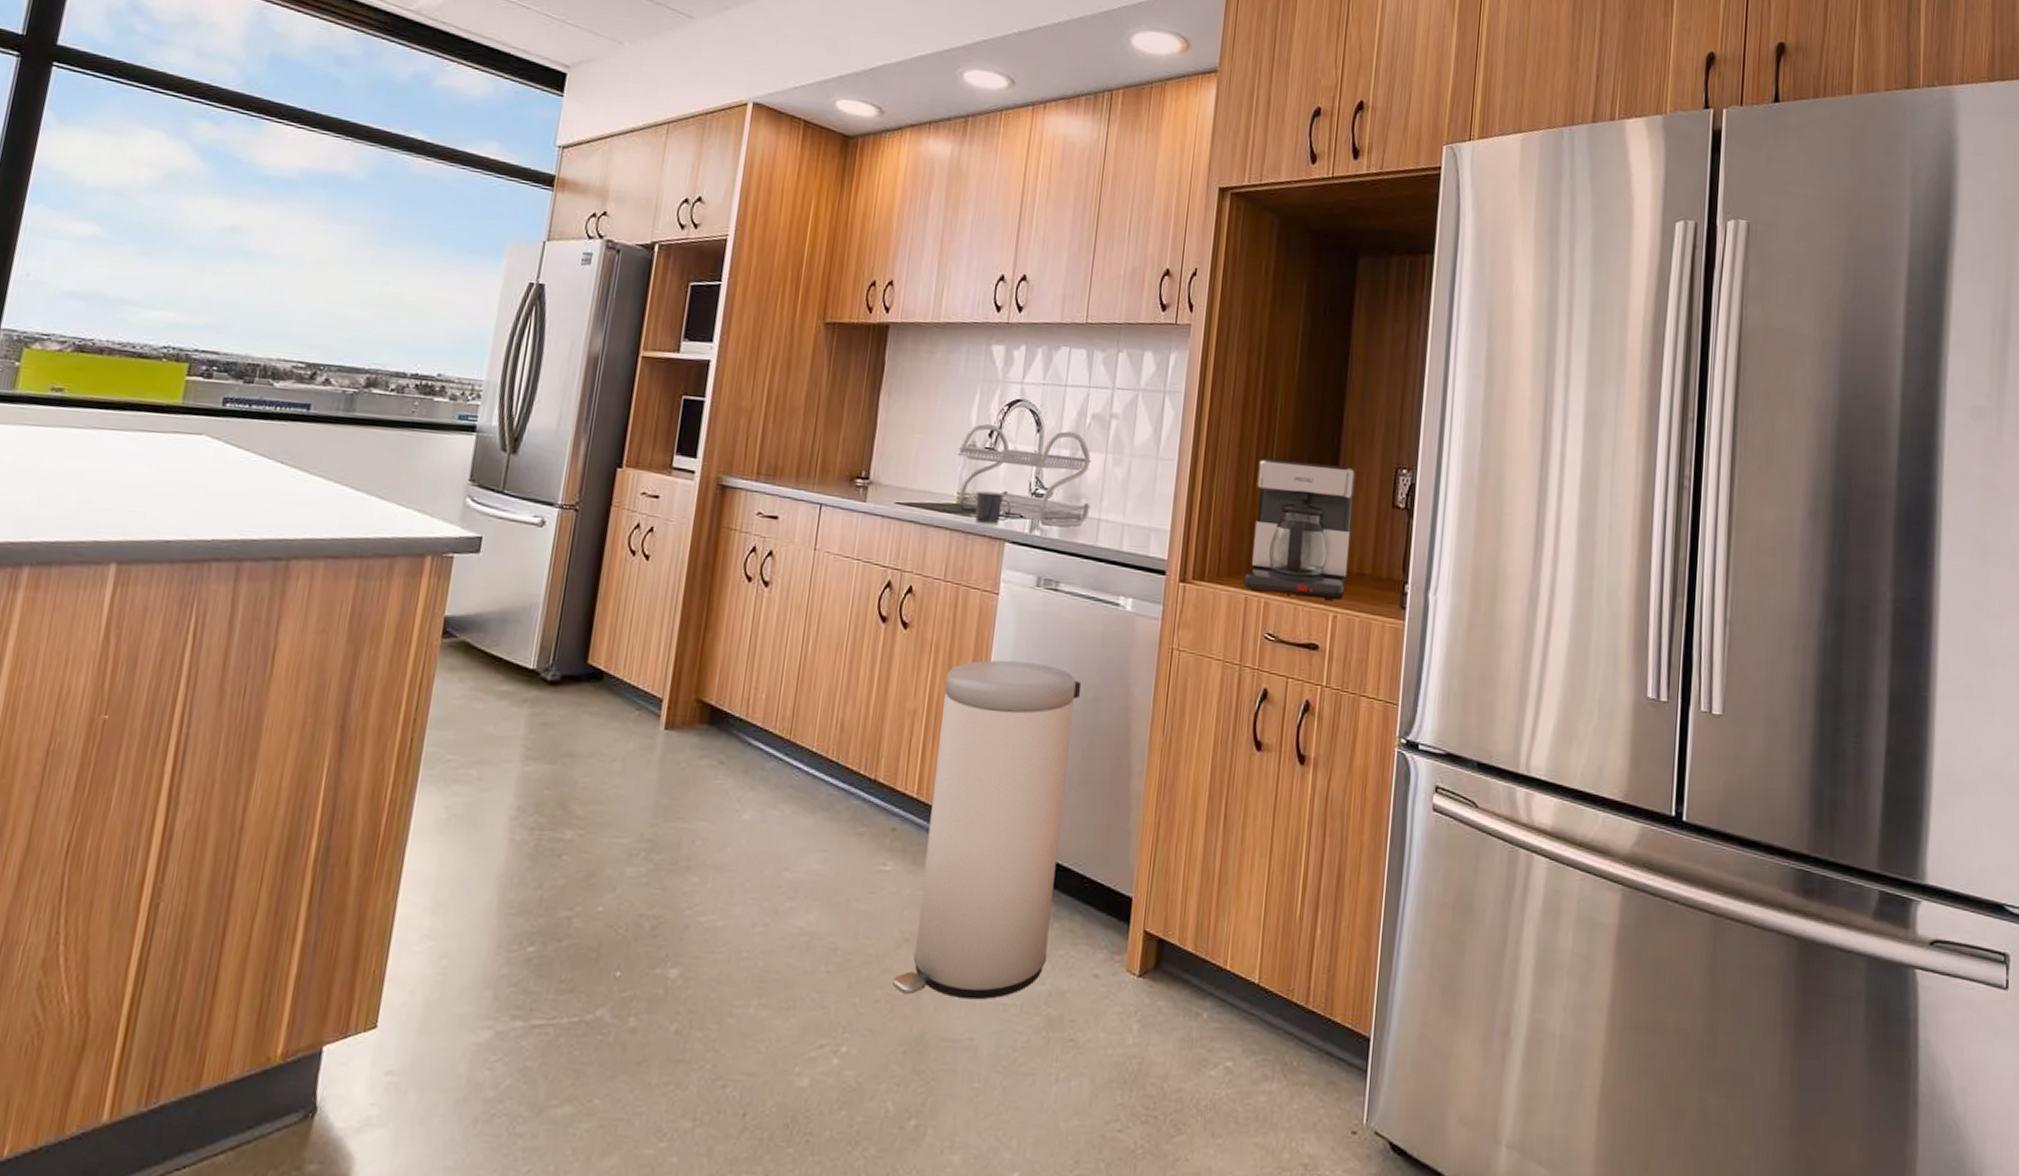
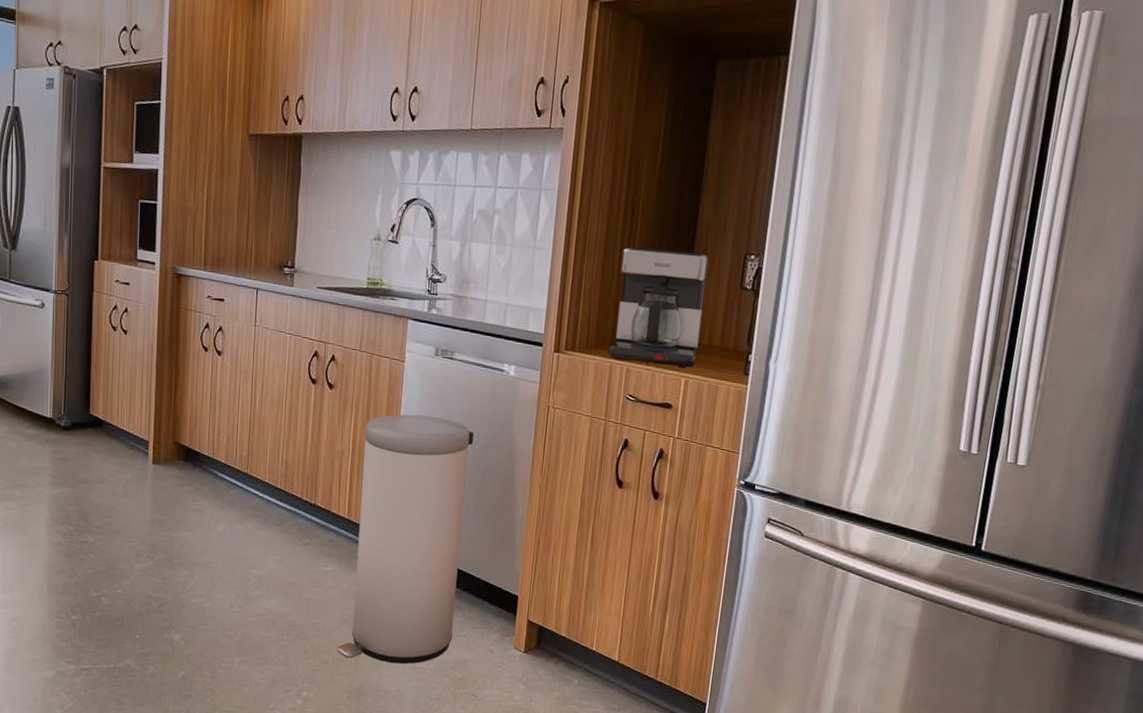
dish rack: present [957,424,1091,527] -> none [366,220,478,307]
mug: present [975,490,1012,527] -> none [382,277,413,307]

